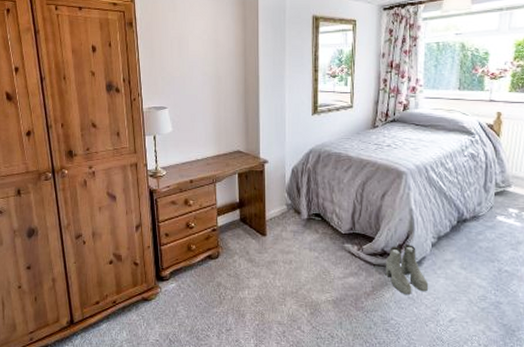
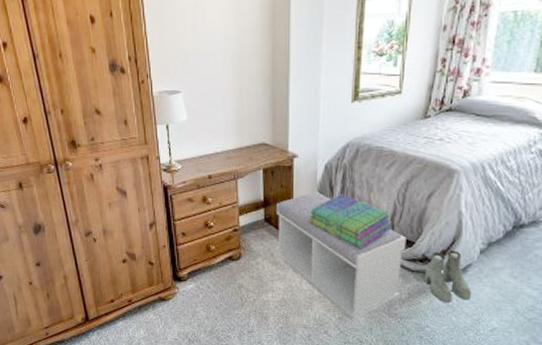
bench: none [251,193,367,315] -> present [276,192,407,320]
stack of books: none [279,195,353,246] -> present [308,194,392,250]

